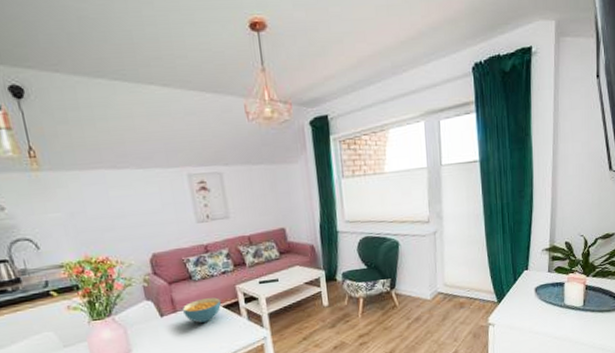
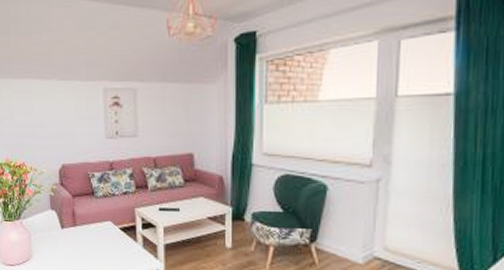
cereal bowl: present [182,297,222,323] -> none [81,217,119,242]

